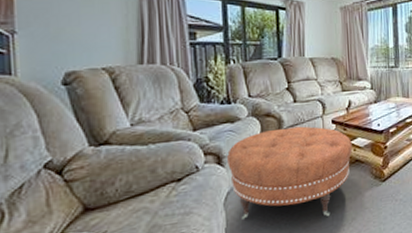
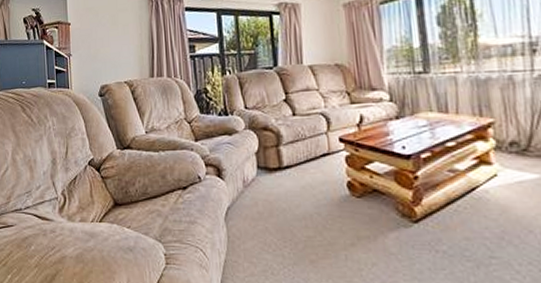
ottoman: present [227,126,352,219] -> none [226,143,368,255]

